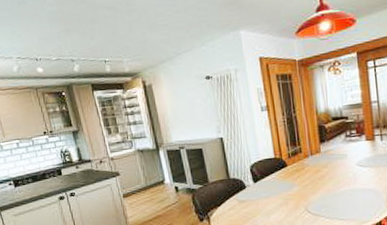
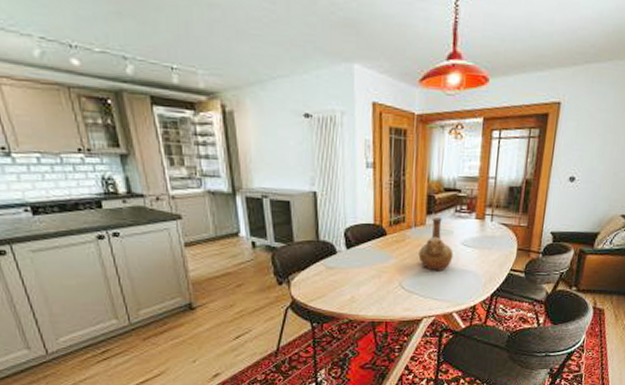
vase: none [318,144,351,194] -> present [418,218,454,271]

